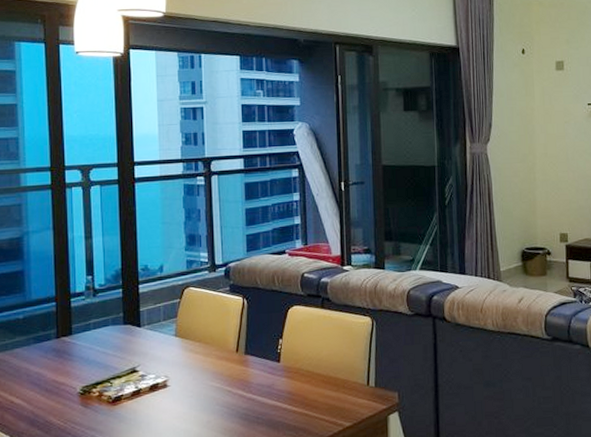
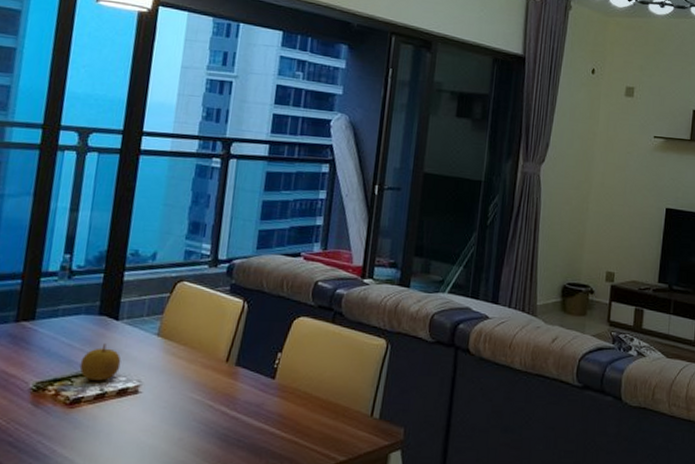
fruit: none [115,348,149,380] -> present [79,343,121,381]

